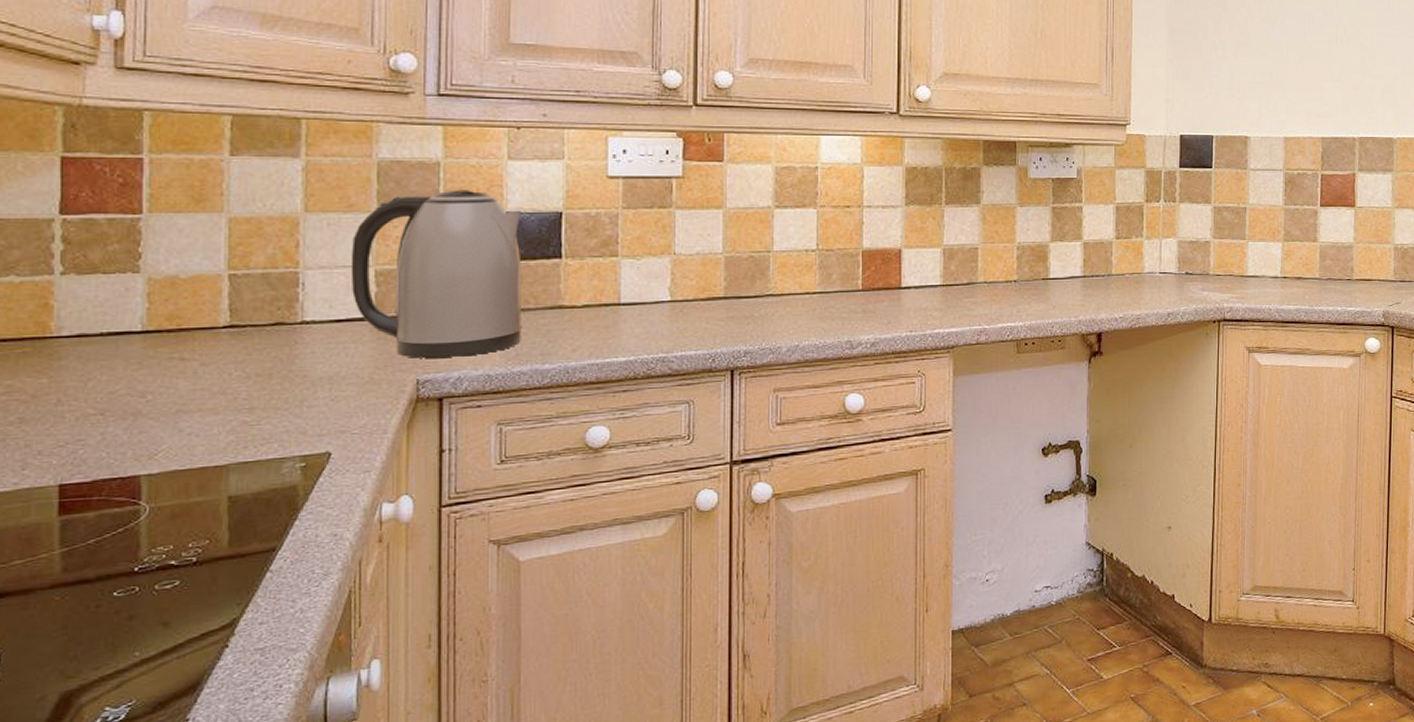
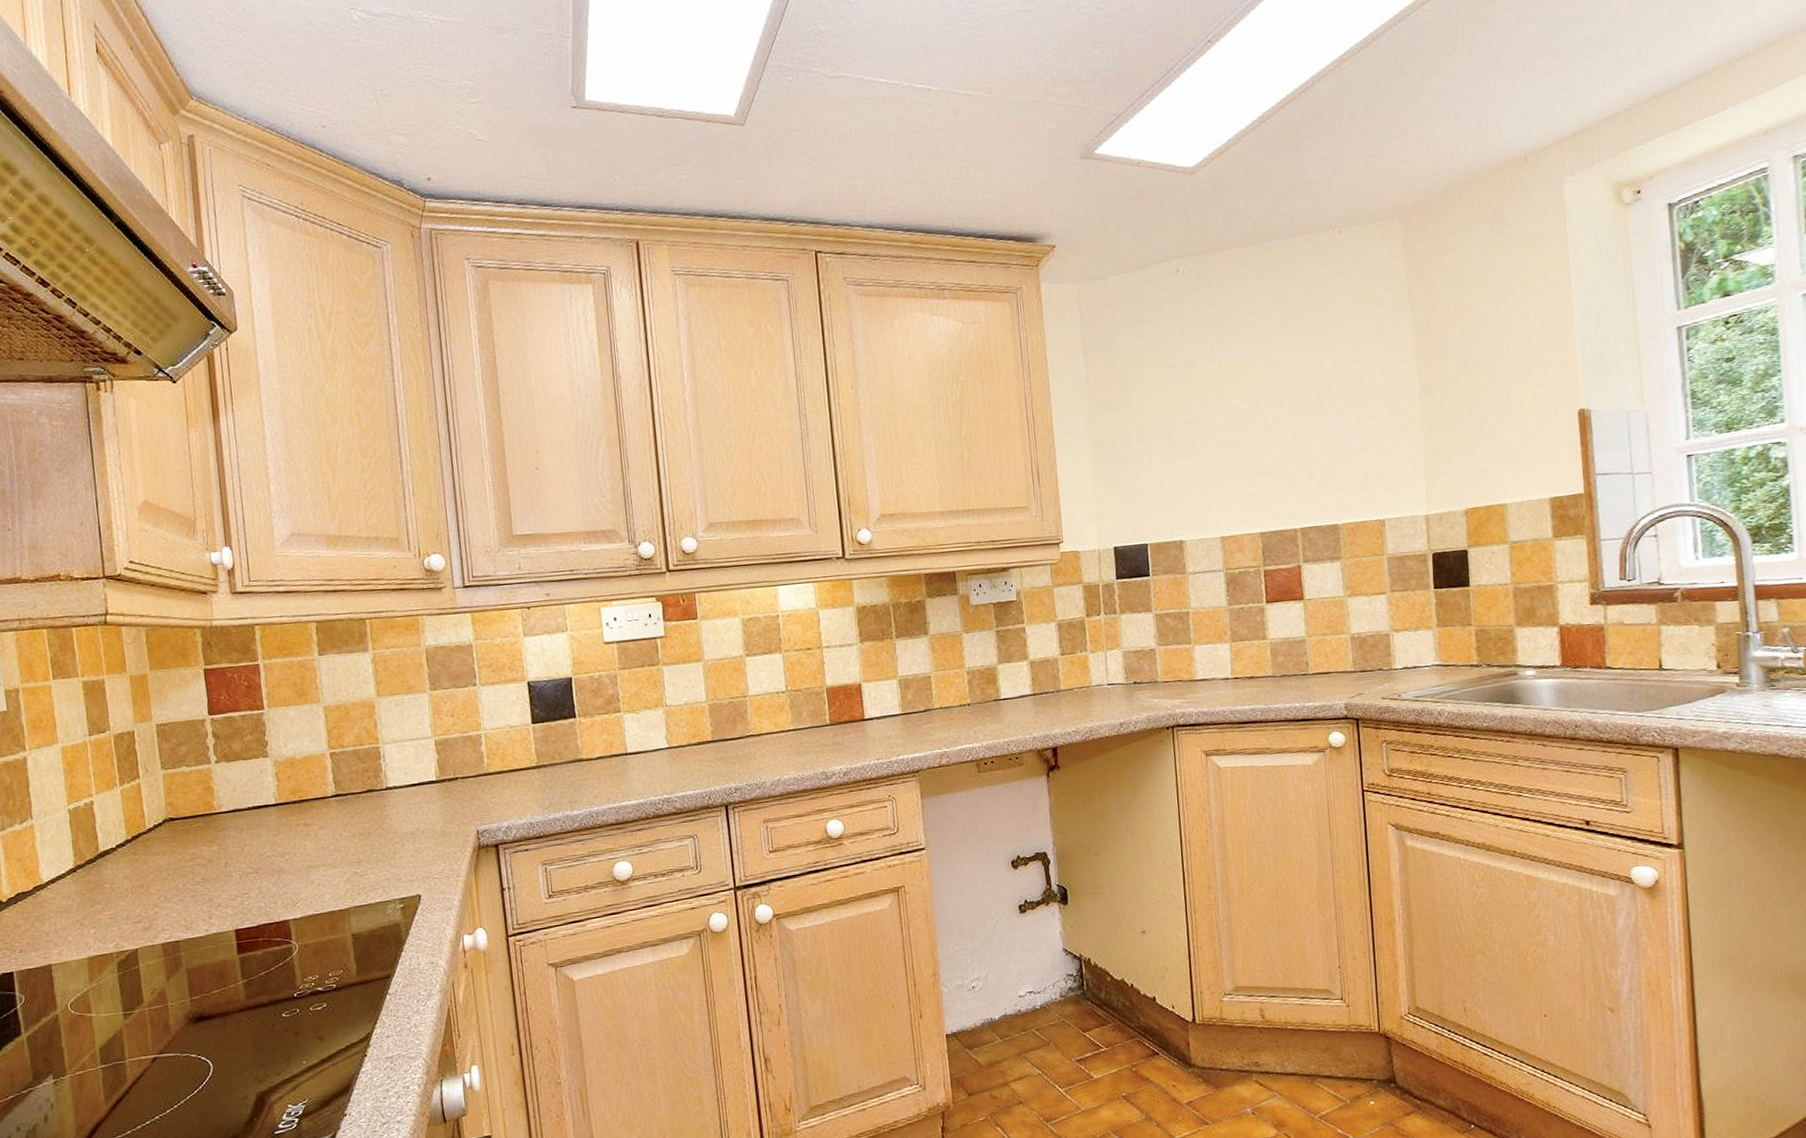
kettle: present [351,190,523,358] -> none [415,665,553,813]

